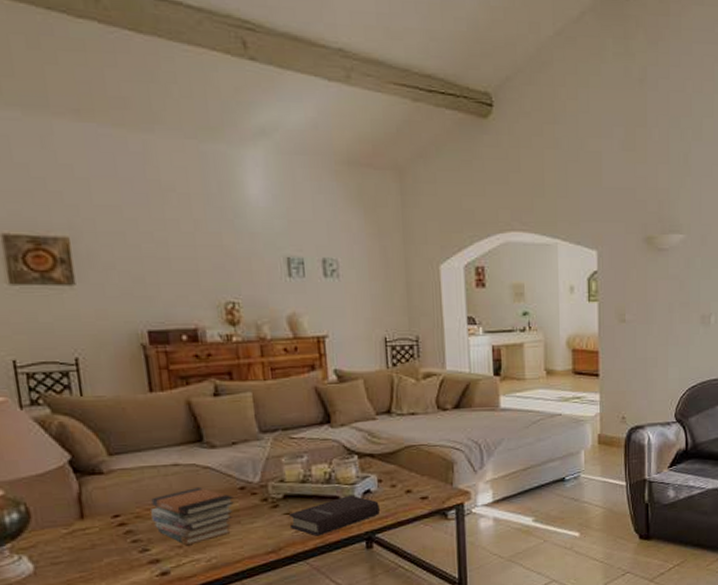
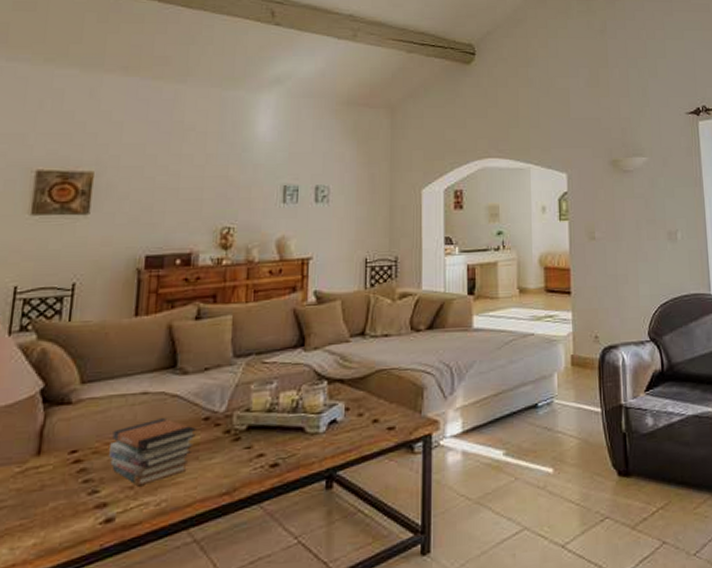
book: present [288,495,380,536] -> none [249,425,344,474]

